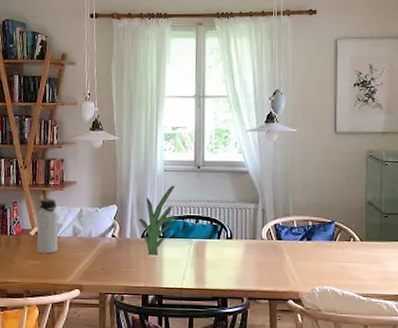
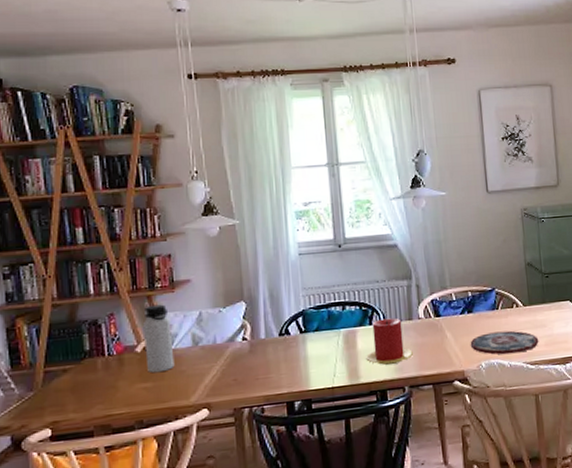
plant: present [138,185,180,255] -> none [273,270,323,355]
candle: none [212,235,253,276] -> present [366,318,413,365]
plate: none [306,261,373,284] -> present [470,330,539,355]

